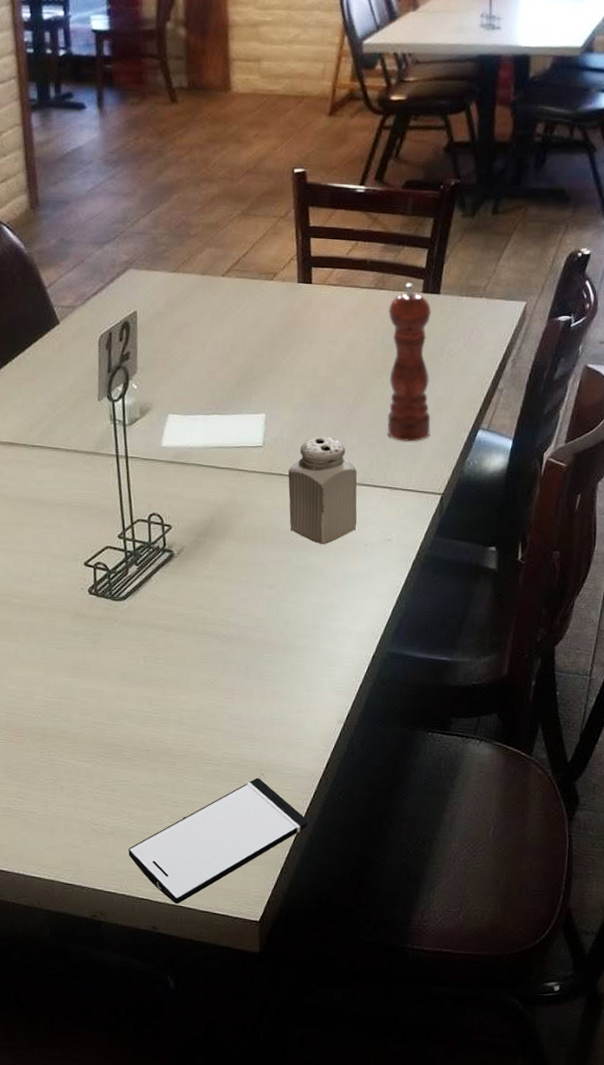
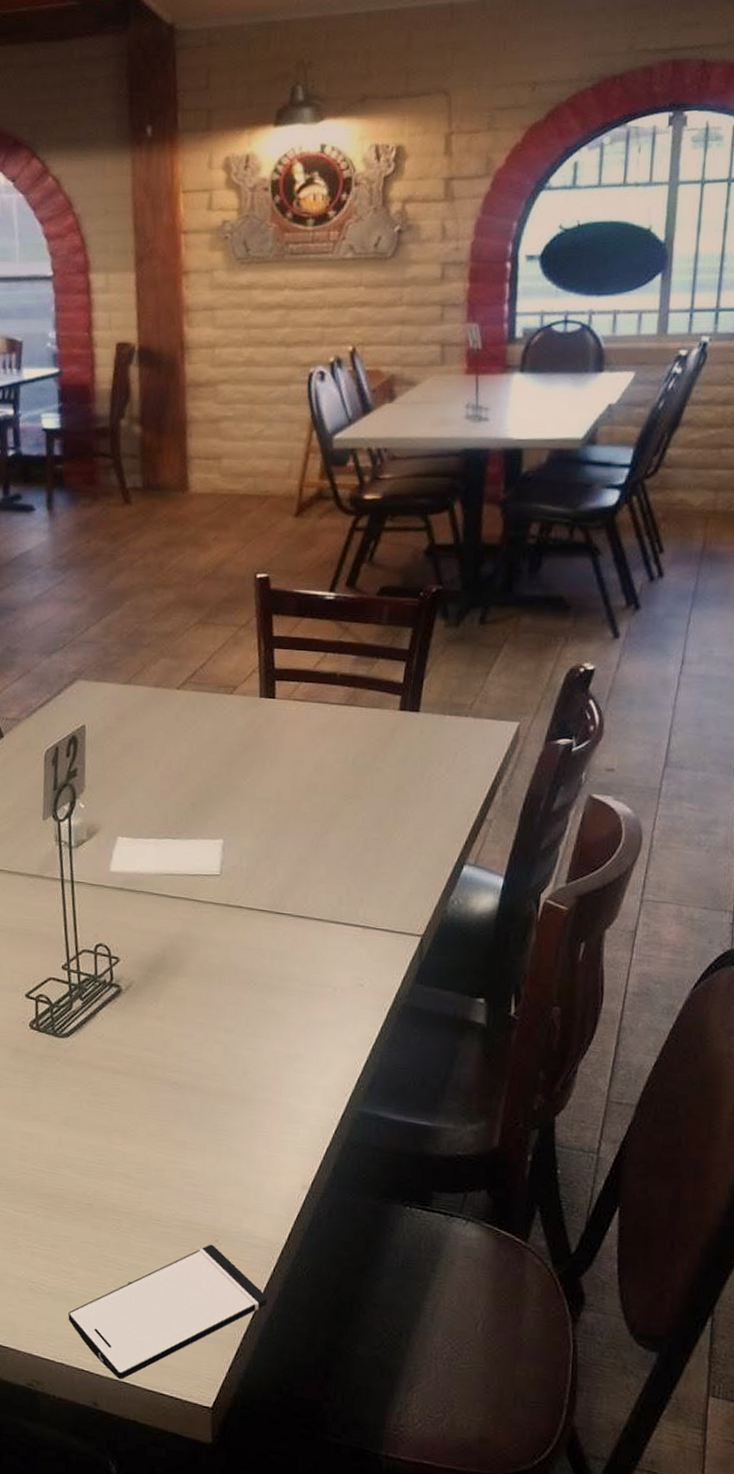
salt shaker: present [288,436,357,545] -> none [247,866,325,988]
pepper mill: present [387,283,431,442] -> none [359,699,410,876]

